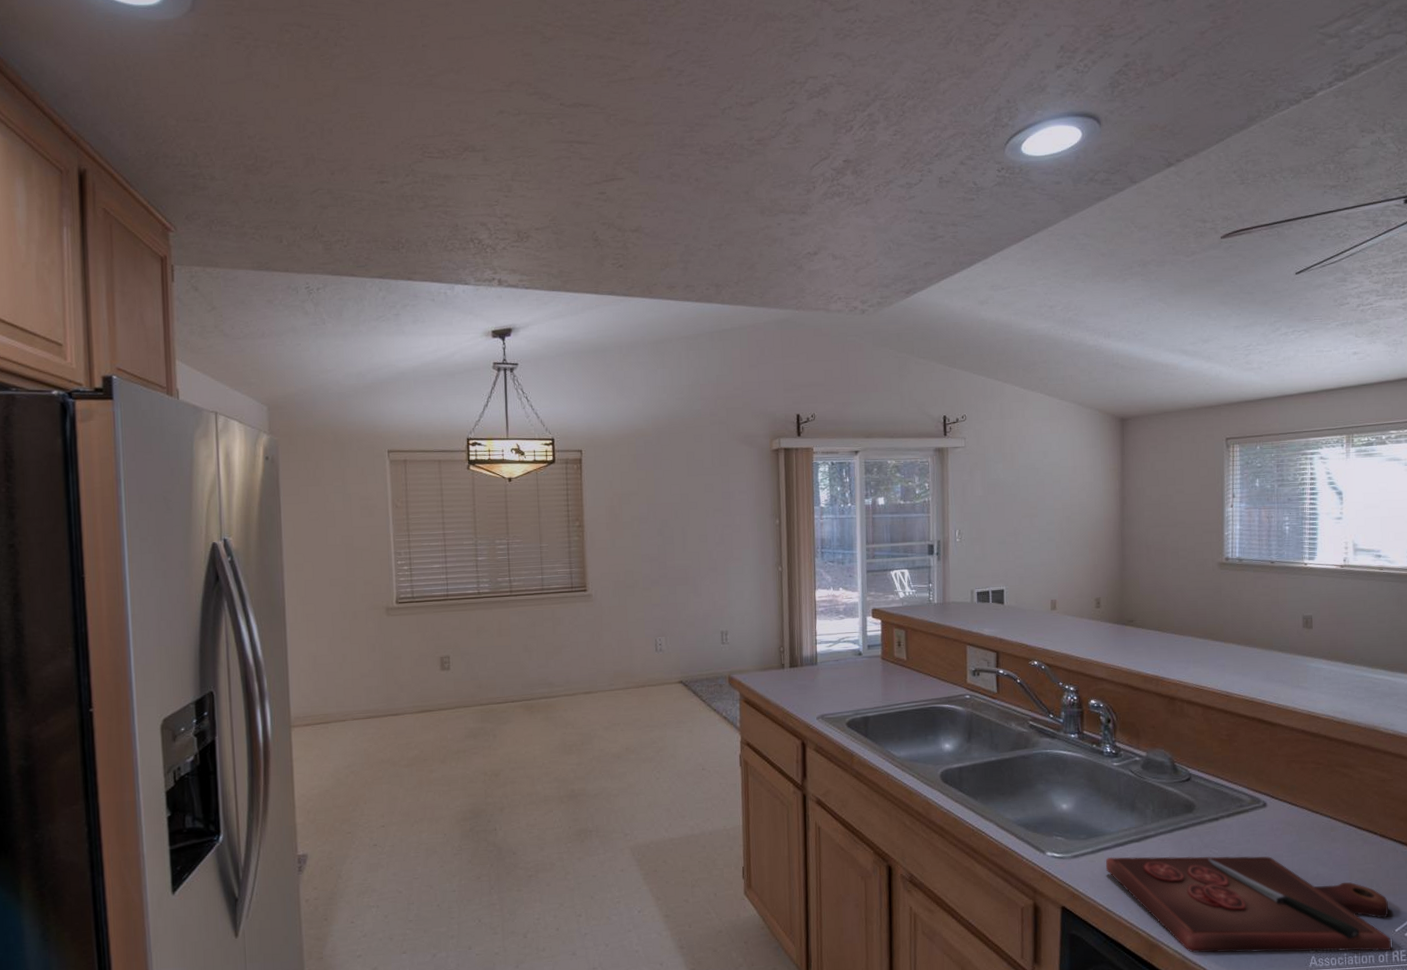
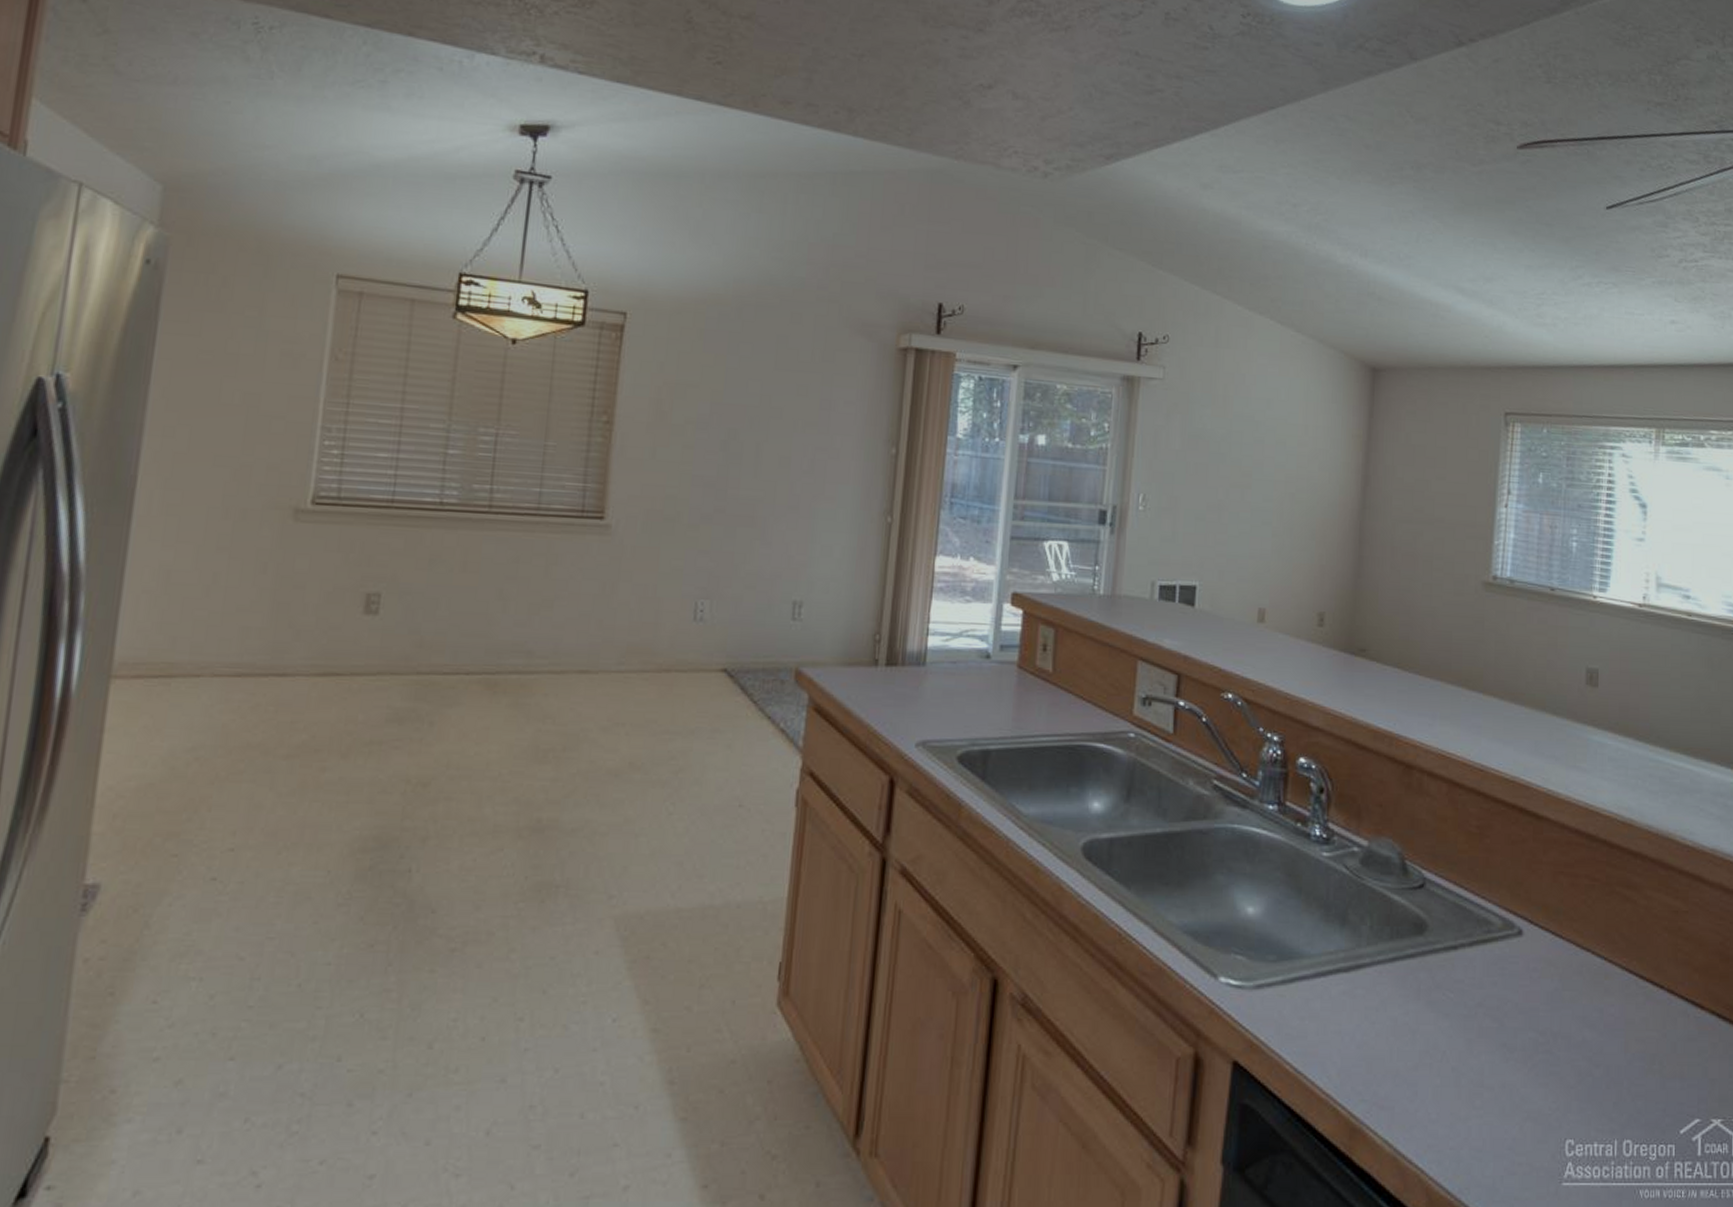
cutting board: present [1105,856,1392,953] -> none [1299,991,1675,1160]

